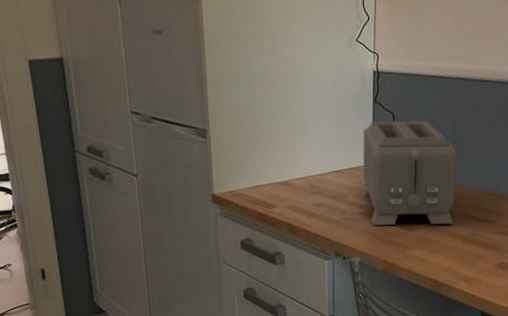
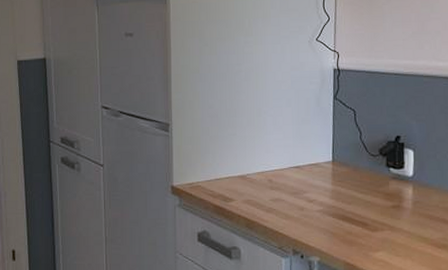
toaster: present [362,121,456,226] -> none [322,118,424,227]

